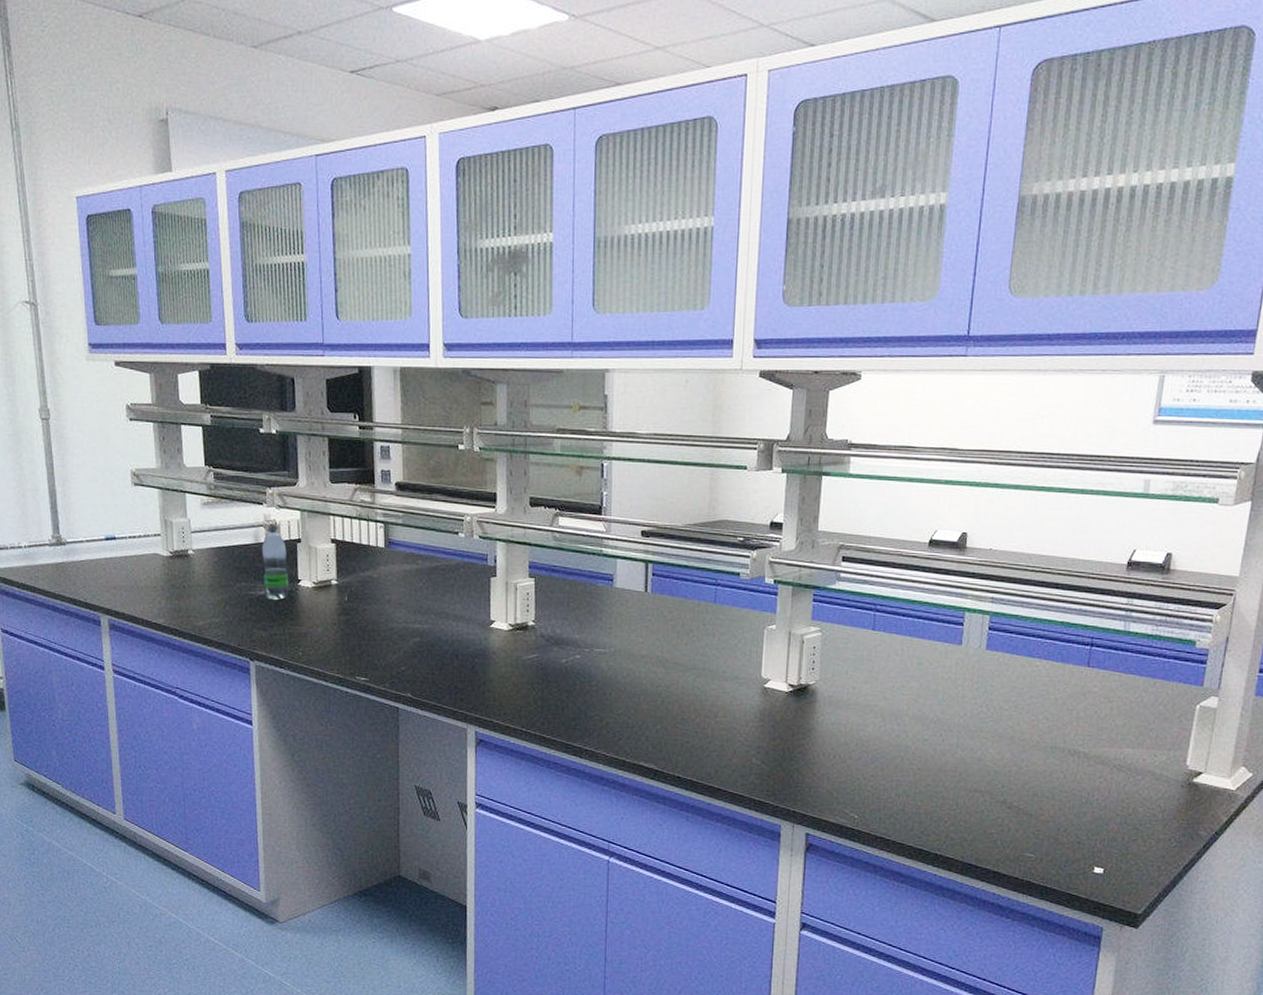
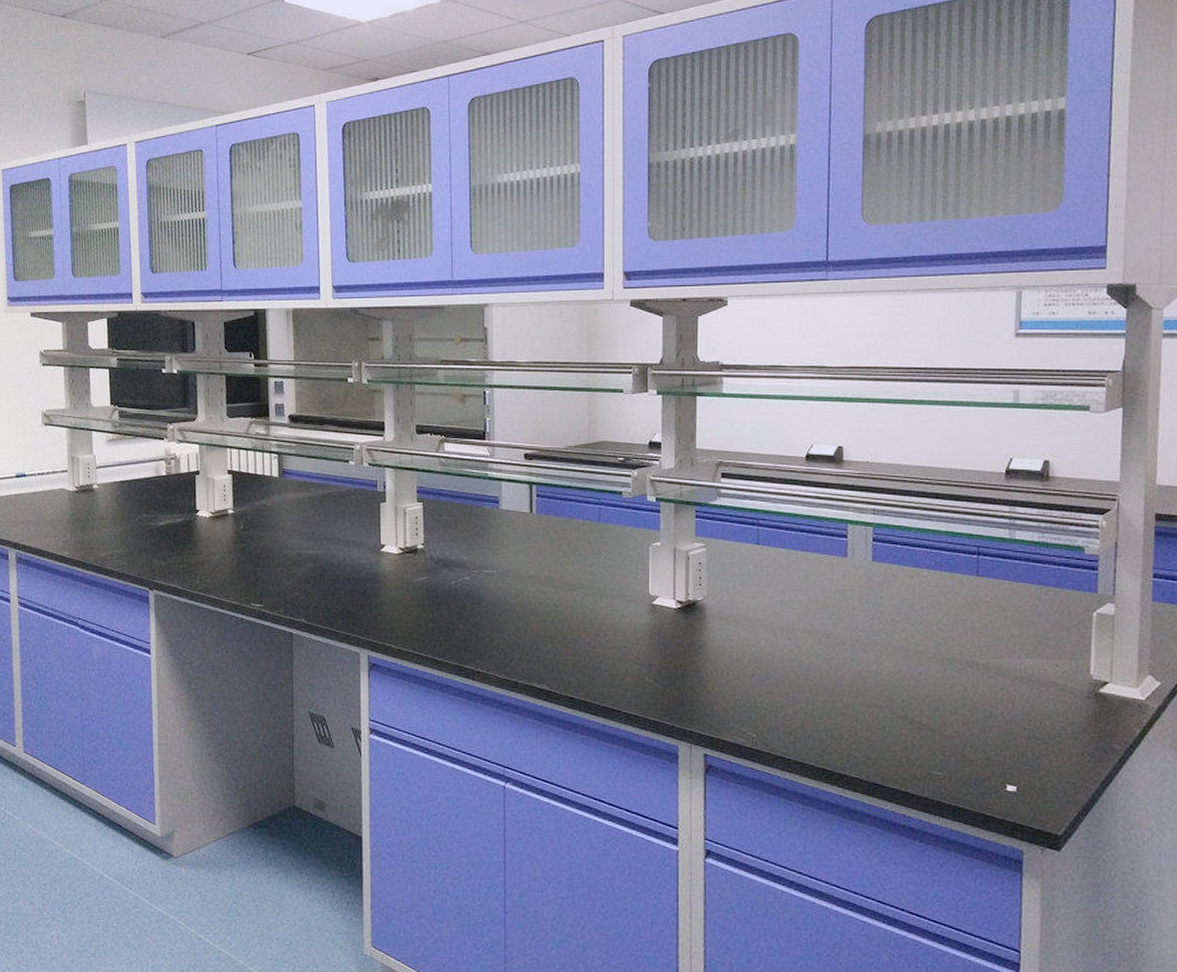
bottle: present [261,524,289,601] -> none [162,458,188,531]

